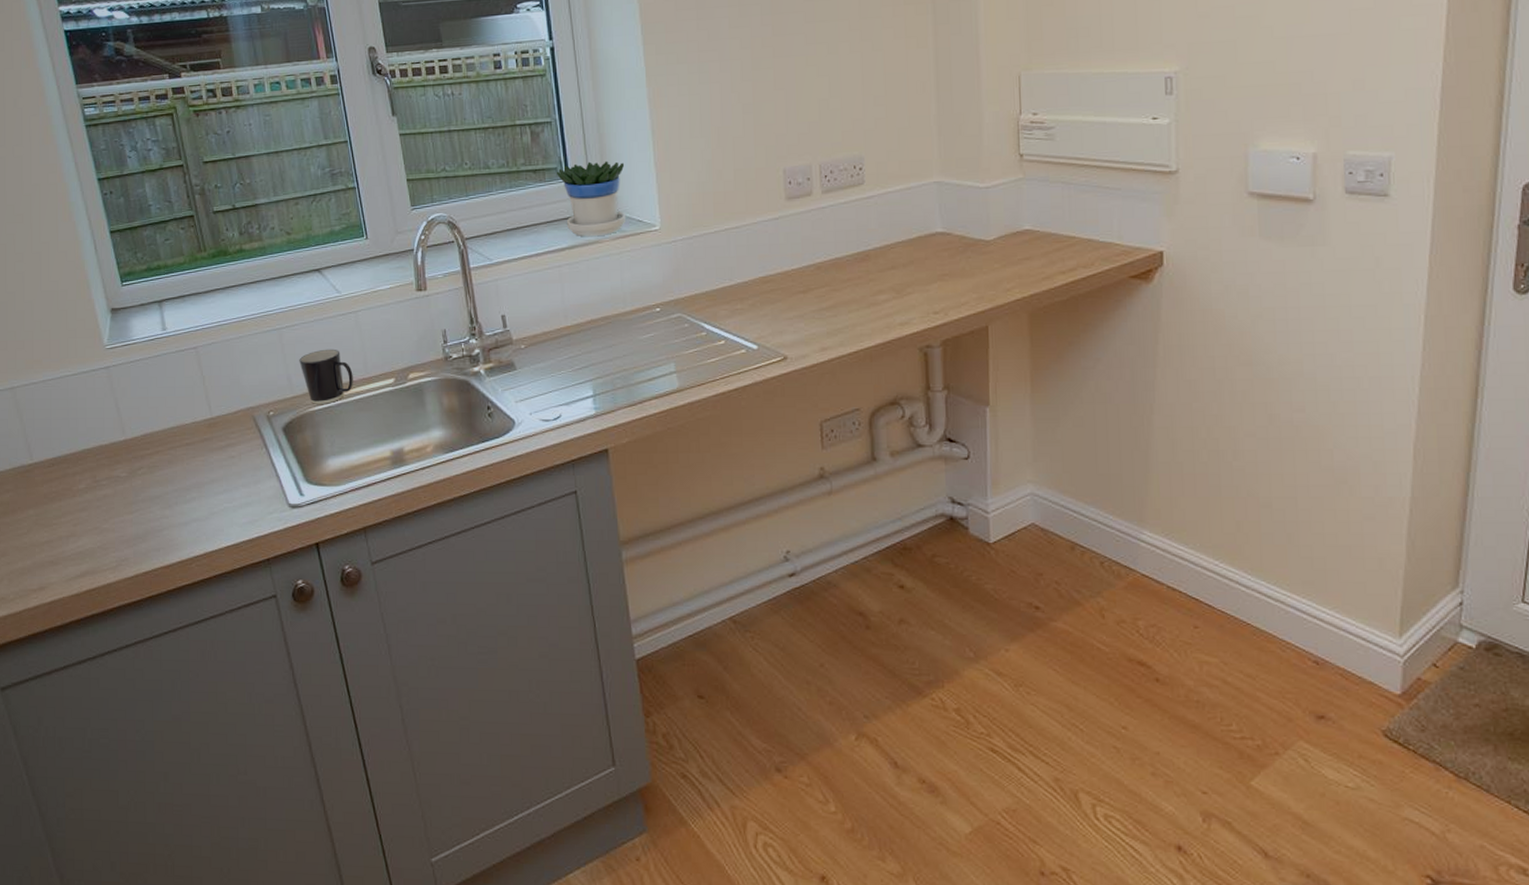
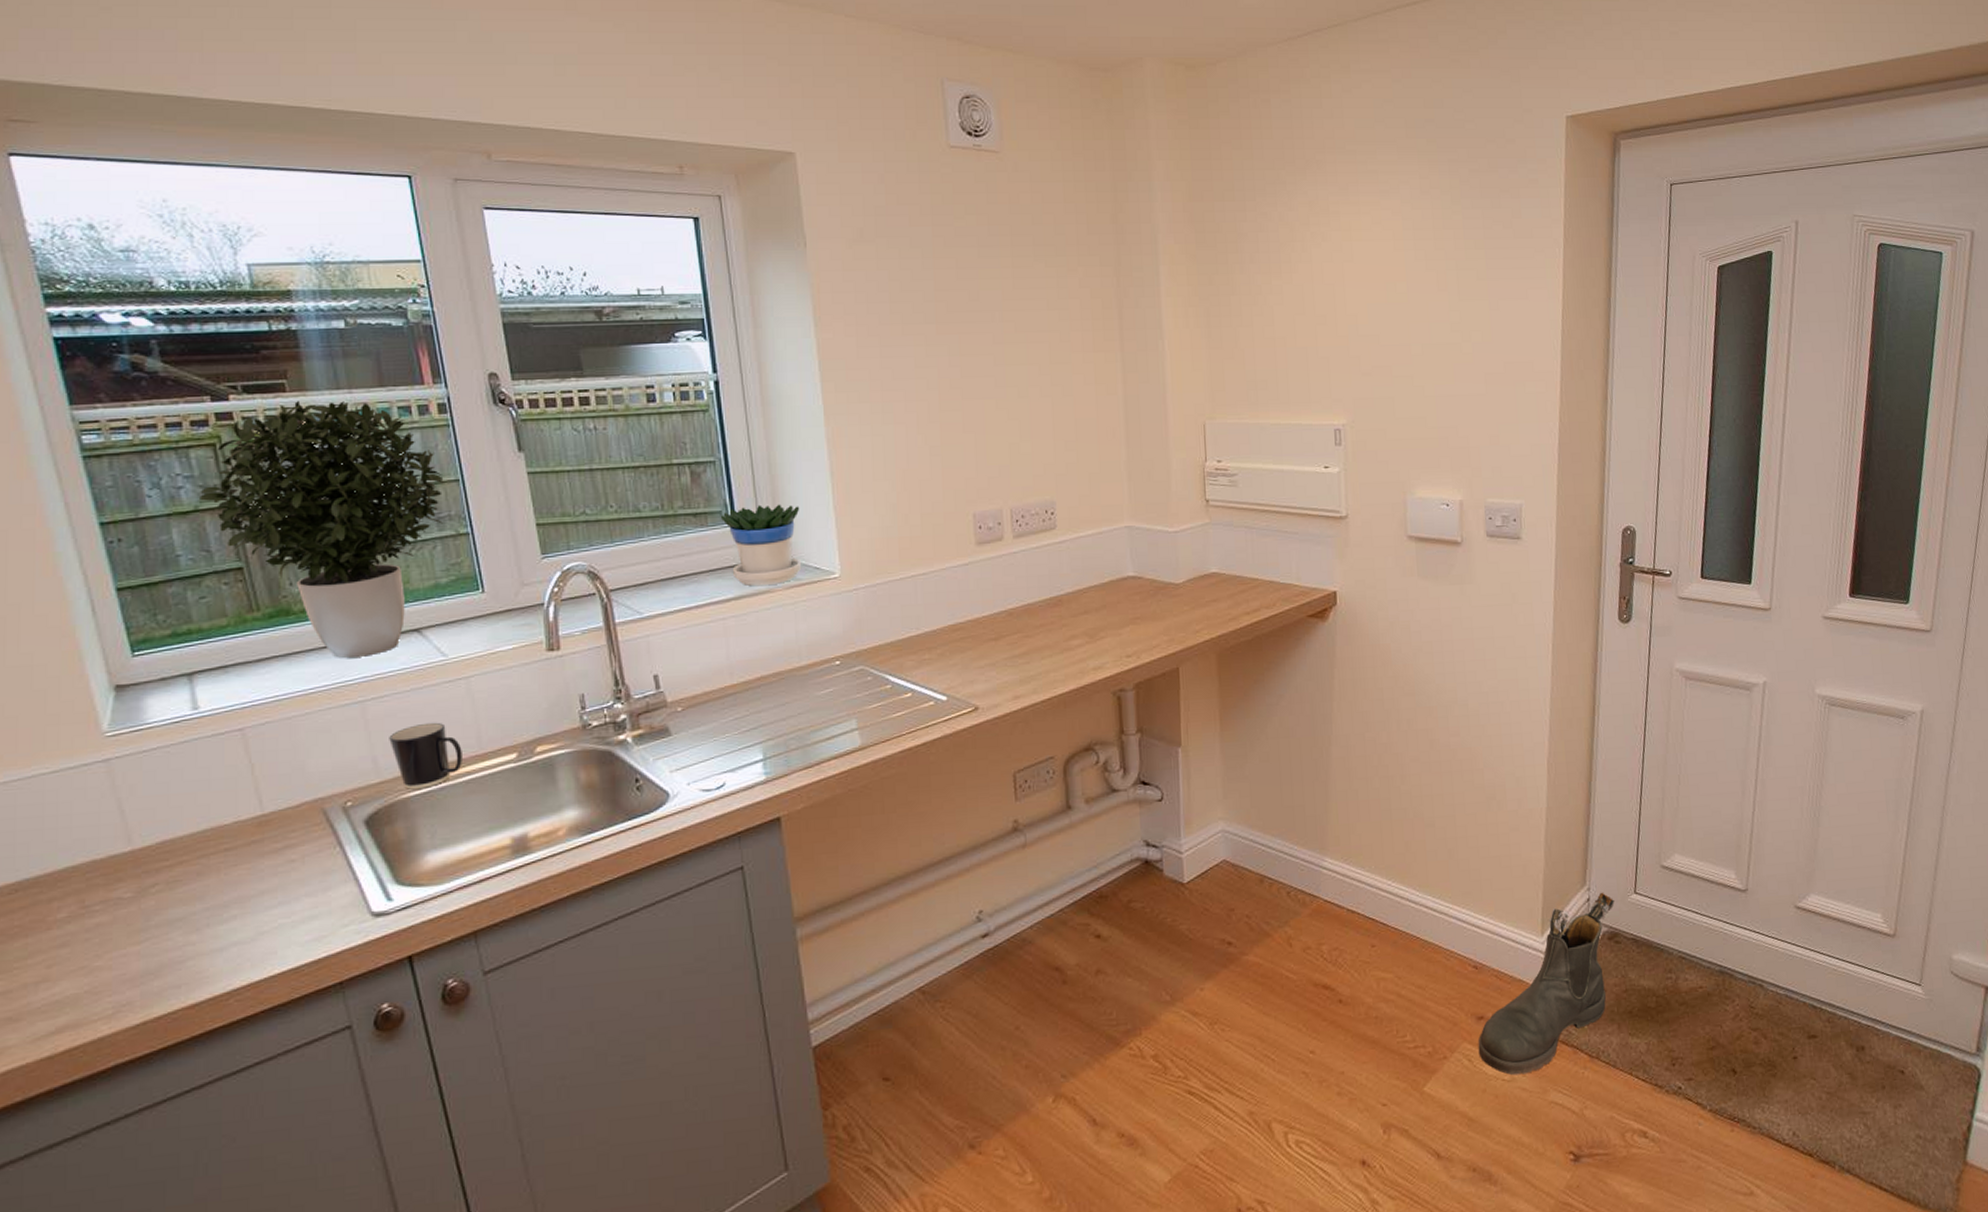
potted plant: none [163,75,336,292] -> present [200,401,444,658]
boot: none [1316,596,1495,784] -> present [1478,892,1615,1076]

